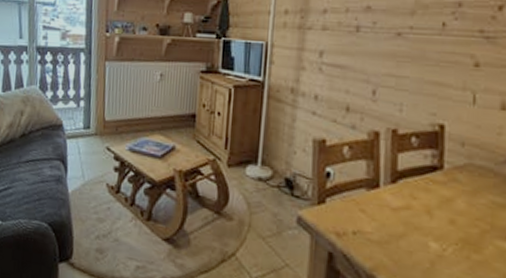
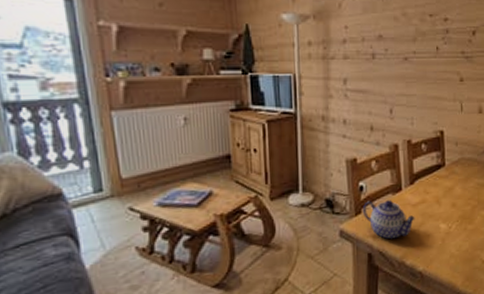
teapot: none [326,191,395,245] -> present [362,200,415,240]

